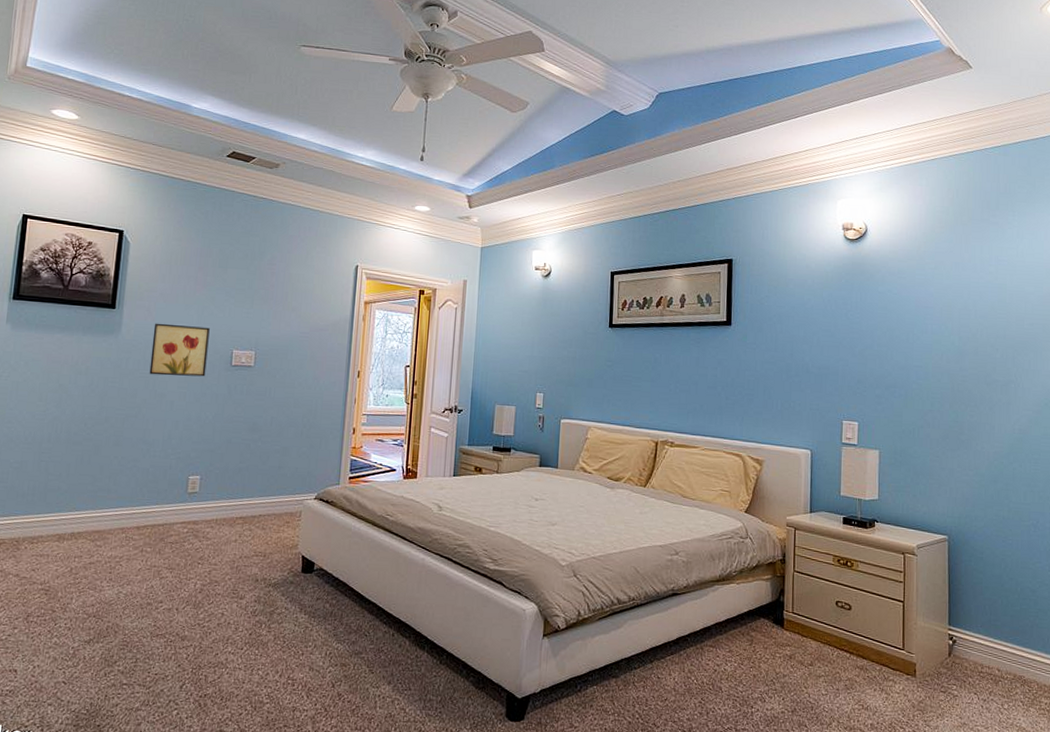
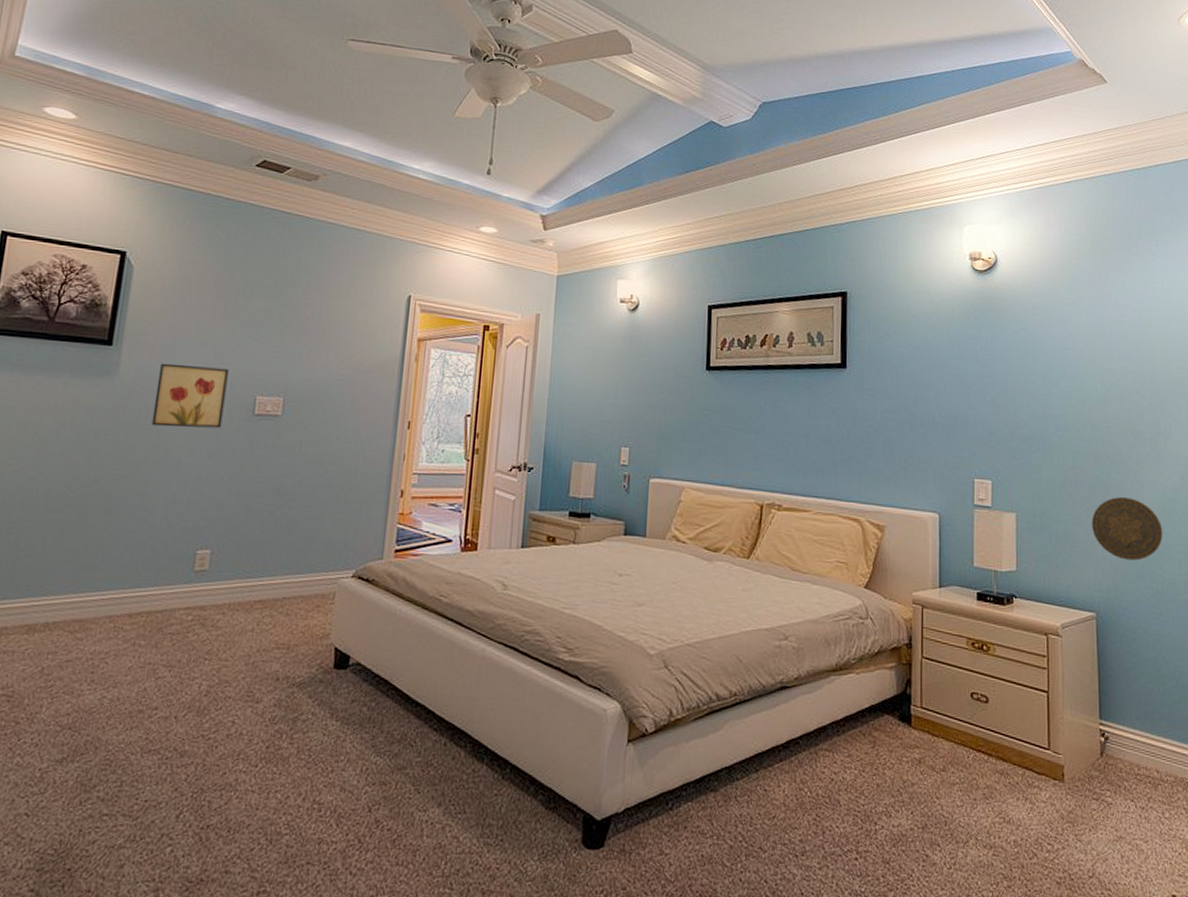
decorative plate: none [946,436,1011,492] -> present [1091,496,1163,561]

